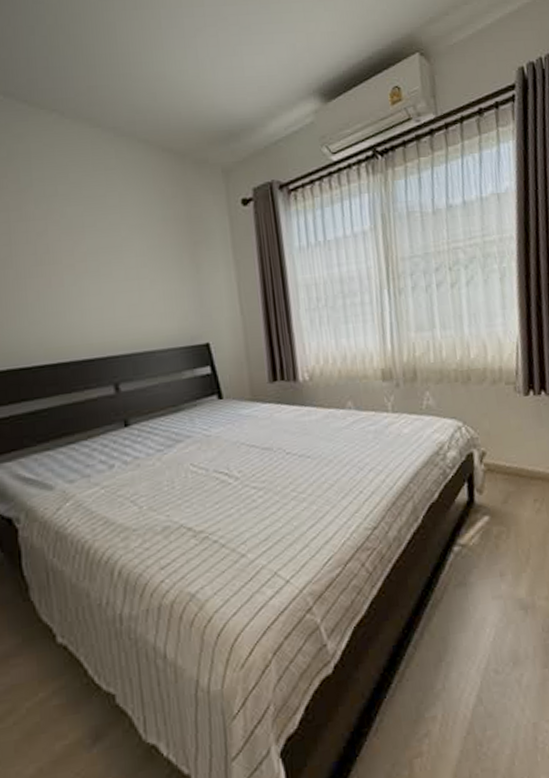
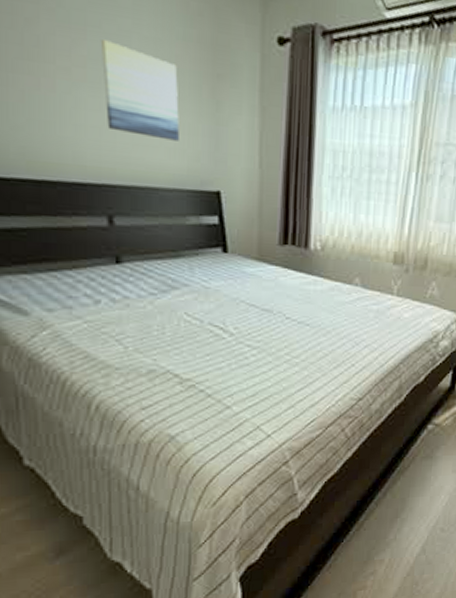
wall art: none [96,235,168,309] -> present [100,39,179,141]

